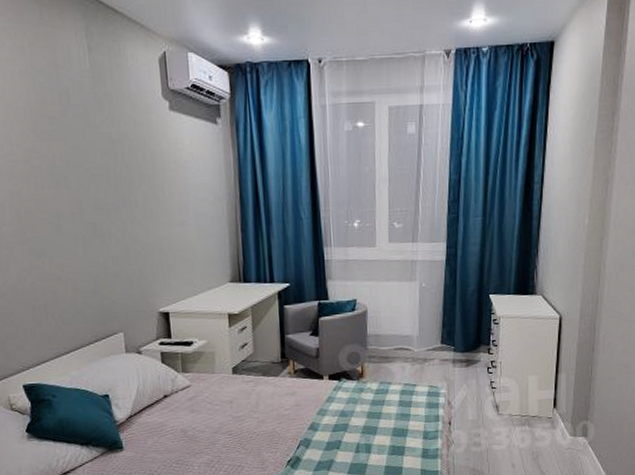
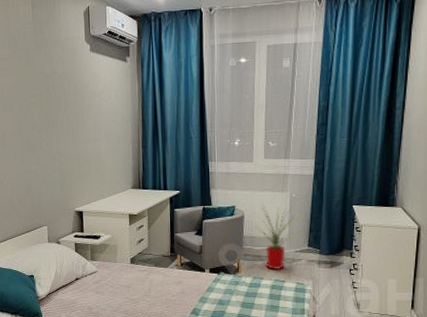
house plant: none [378,295,434,372] -> present [254,204,302,269]

